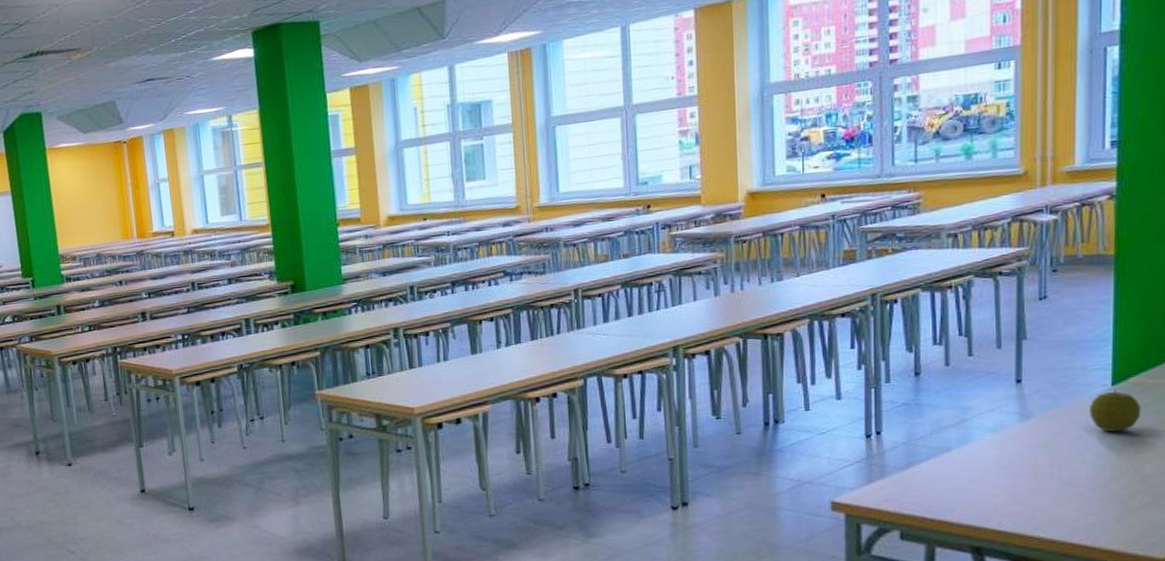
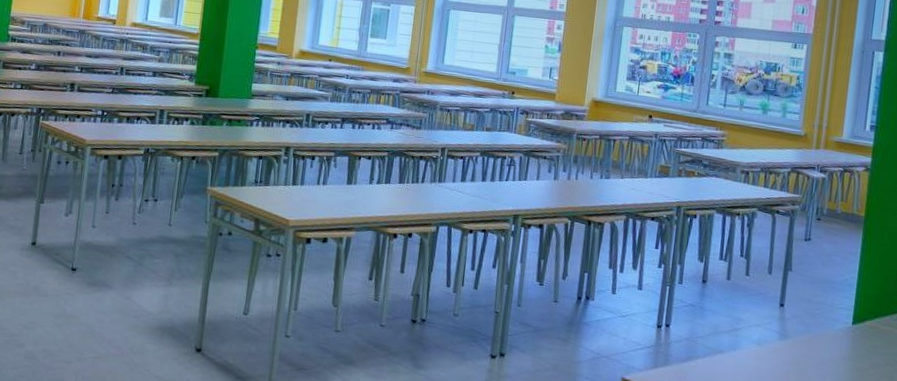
apple: present [1089,389,1142,432] -> none [833,328,873,365]

